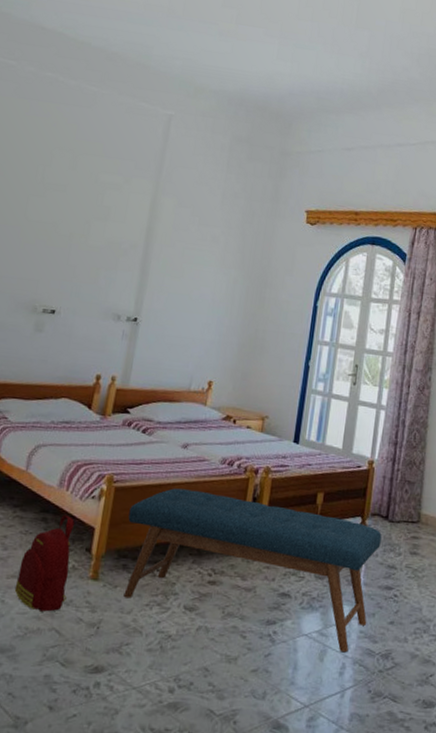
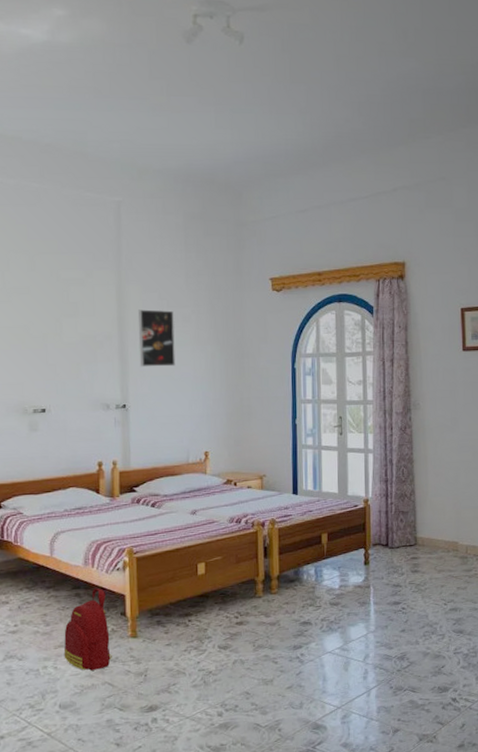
bench: present [123,488,382,653] -> none [153,548,385,661]
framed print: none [159,223,204,286] -> present [138,309,176,367]

